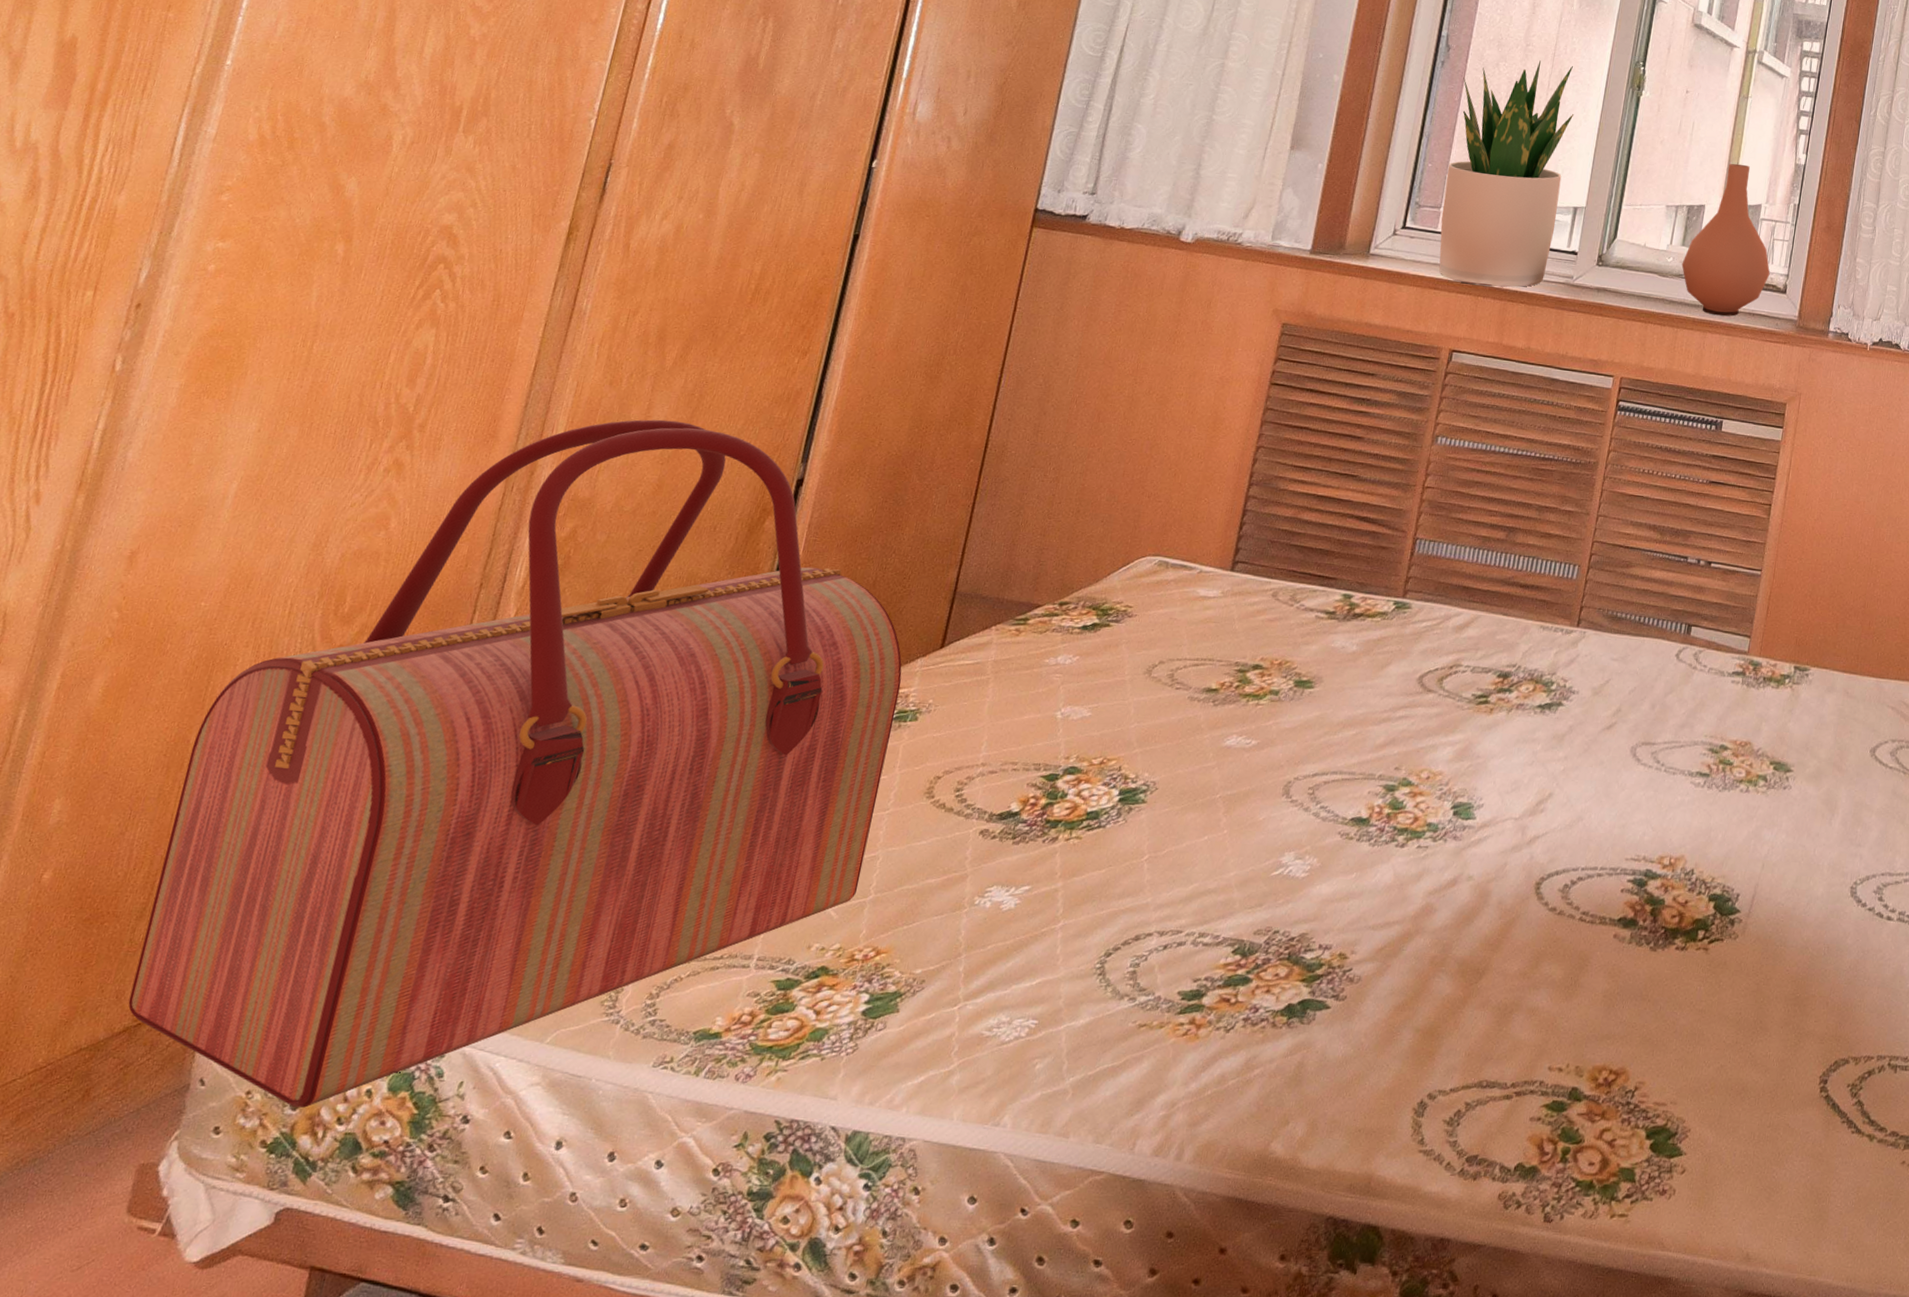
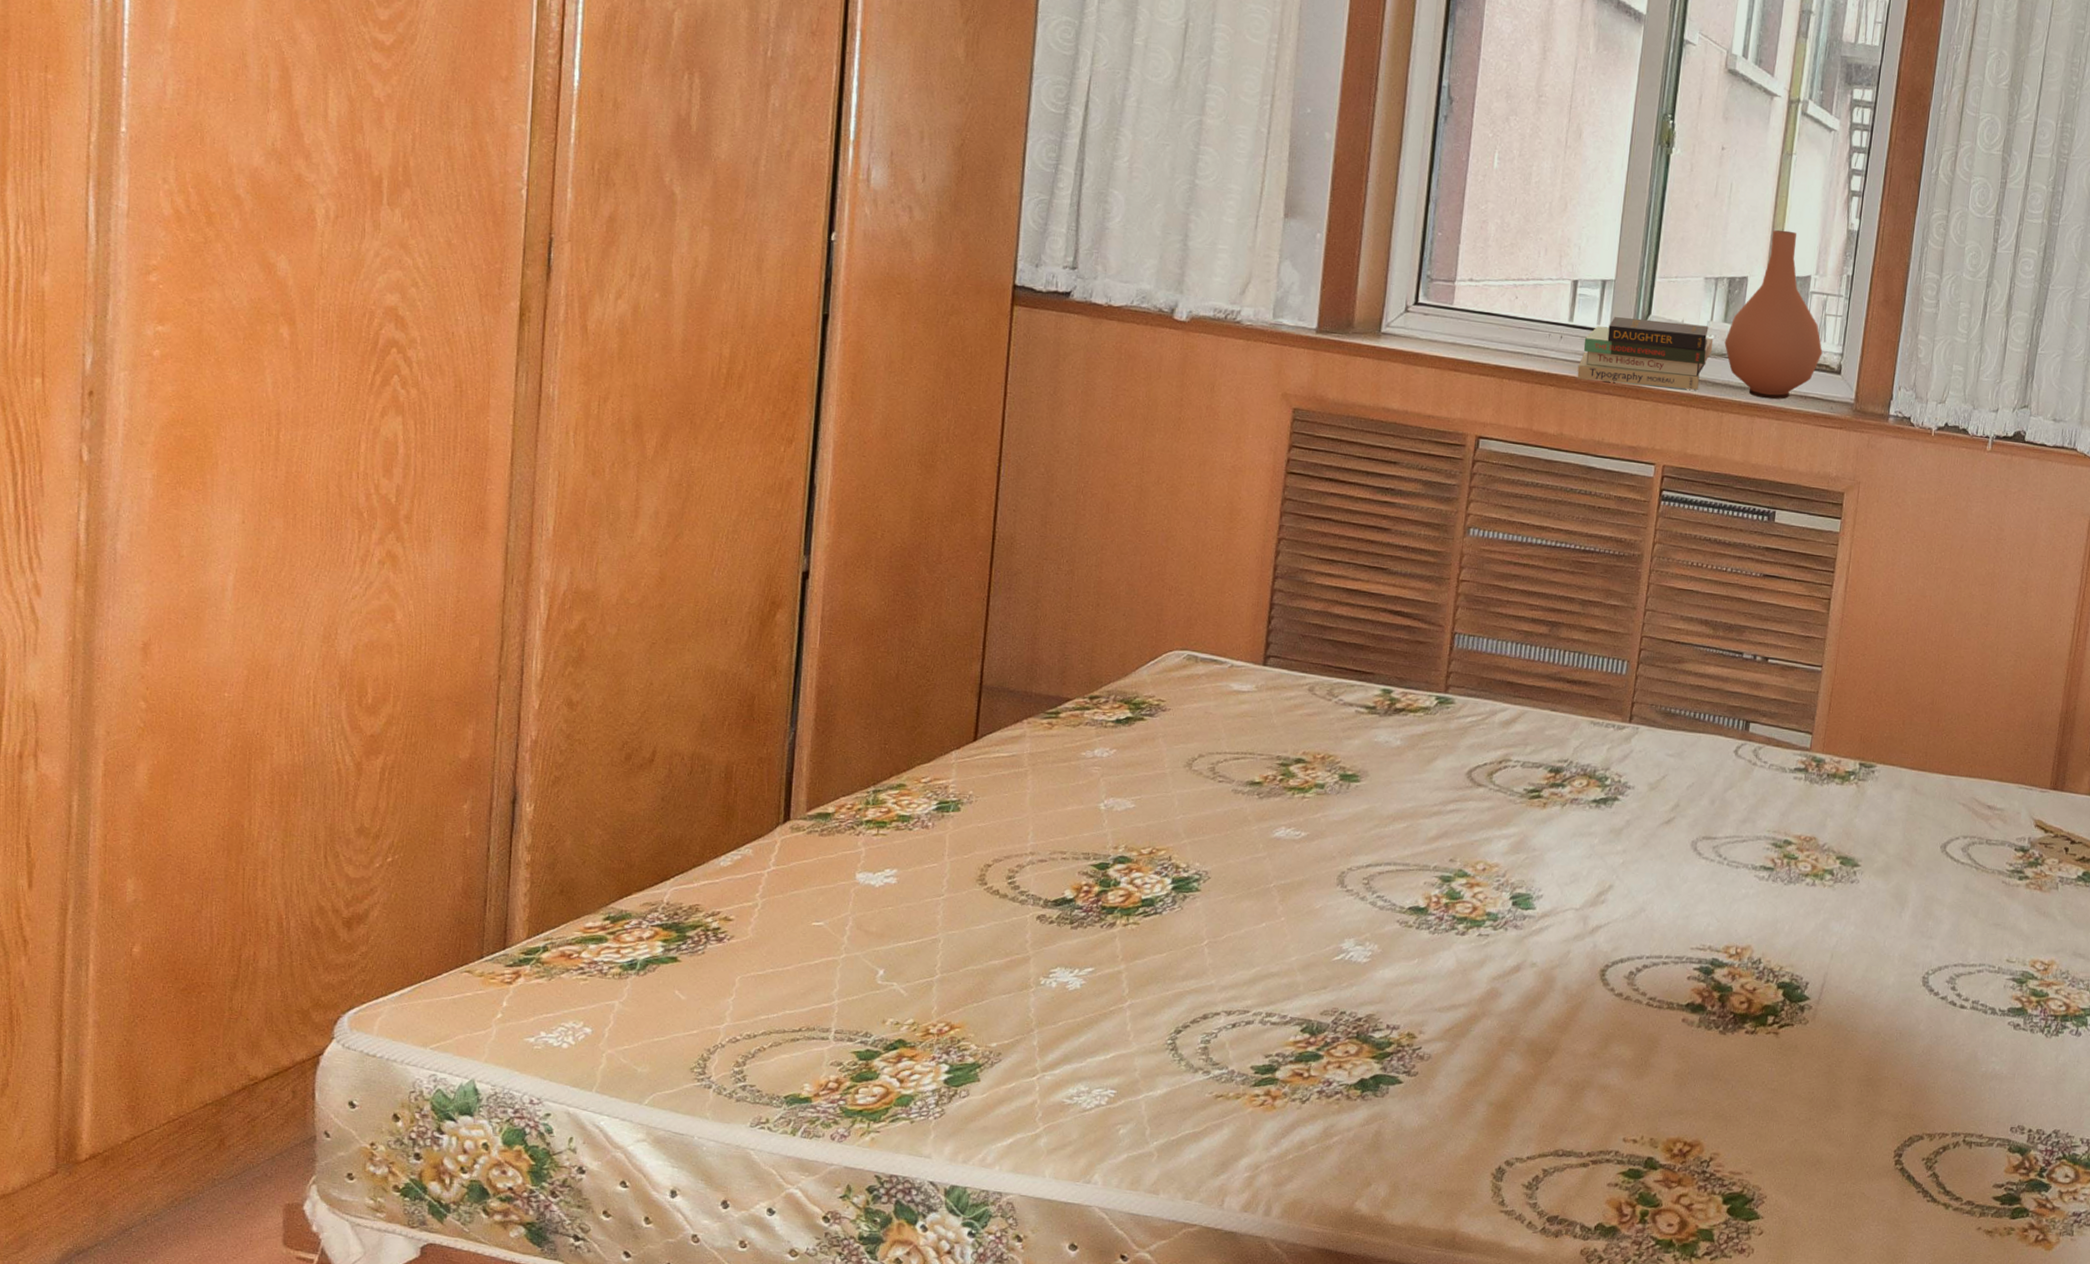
handbag: present [128,419,902,1108] -> none [241,510,939,1158]
planter: present [1438,60,1574,288] -> none [1456,113,1597,369]
books: none [1546,240,1672,308] -> present [1577,317,1714,390]

